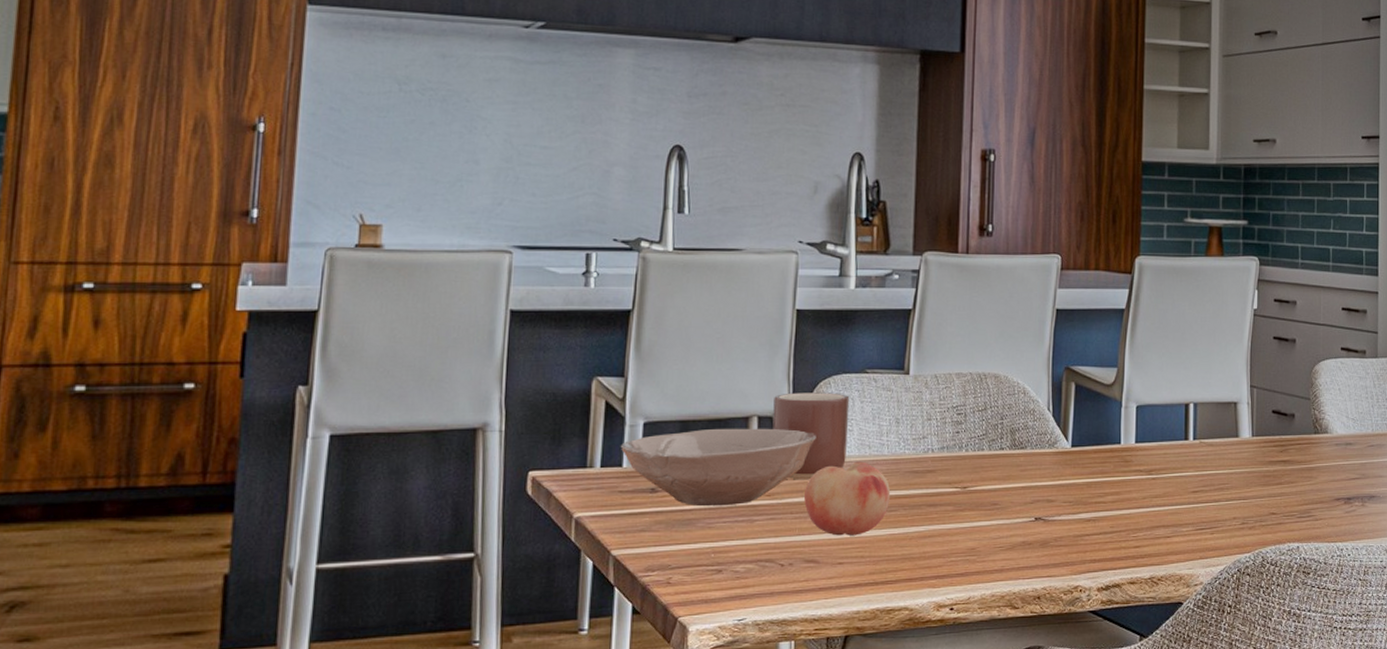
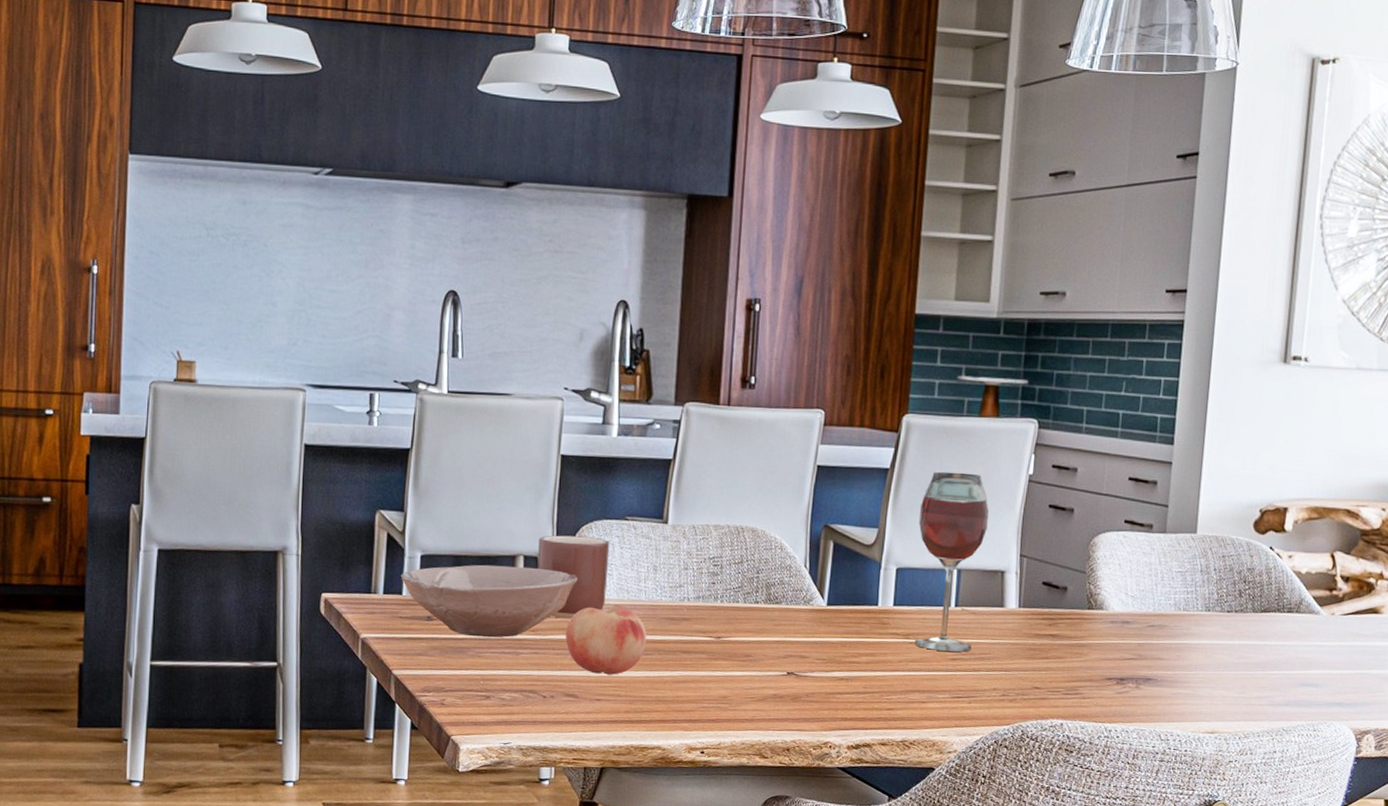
wineglass: none [1155,310,1219,485] -> present [914,471,989,652]

